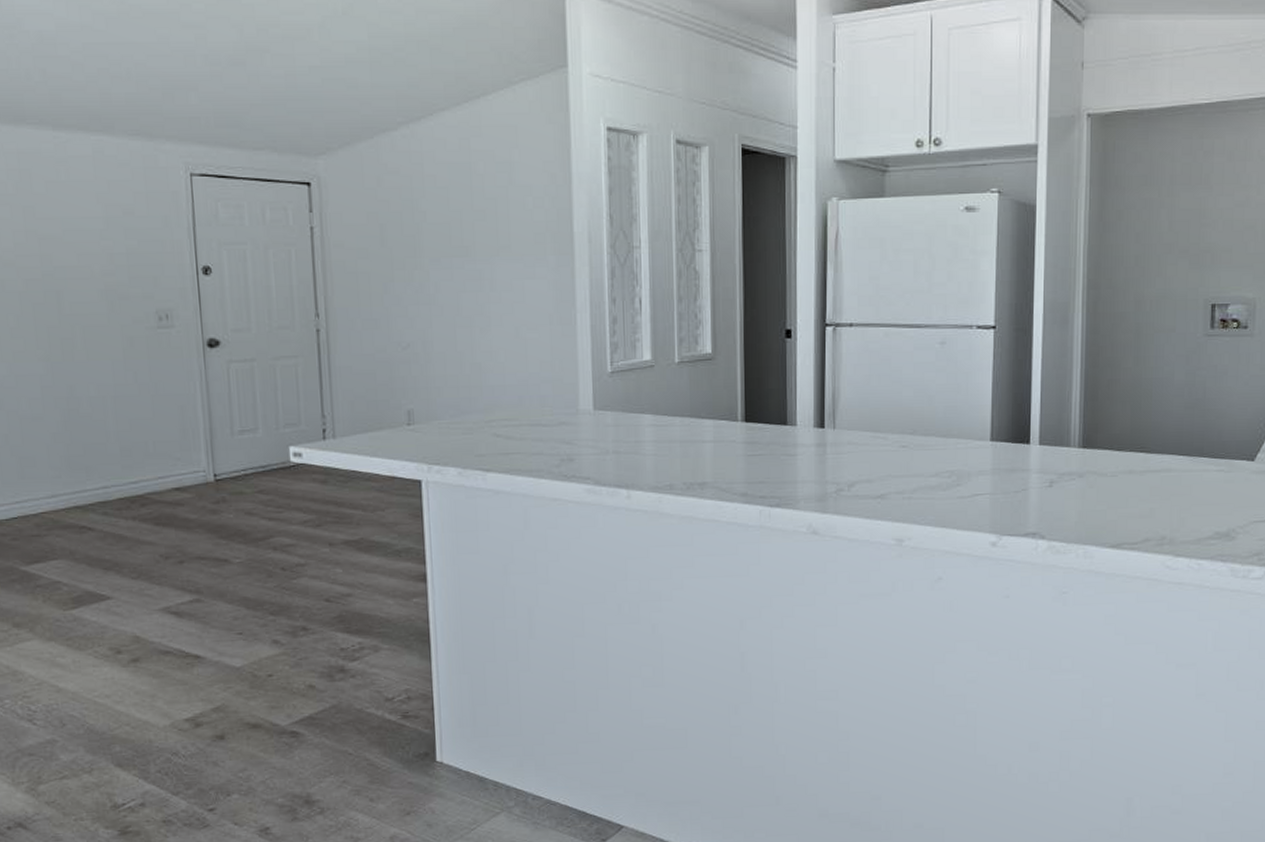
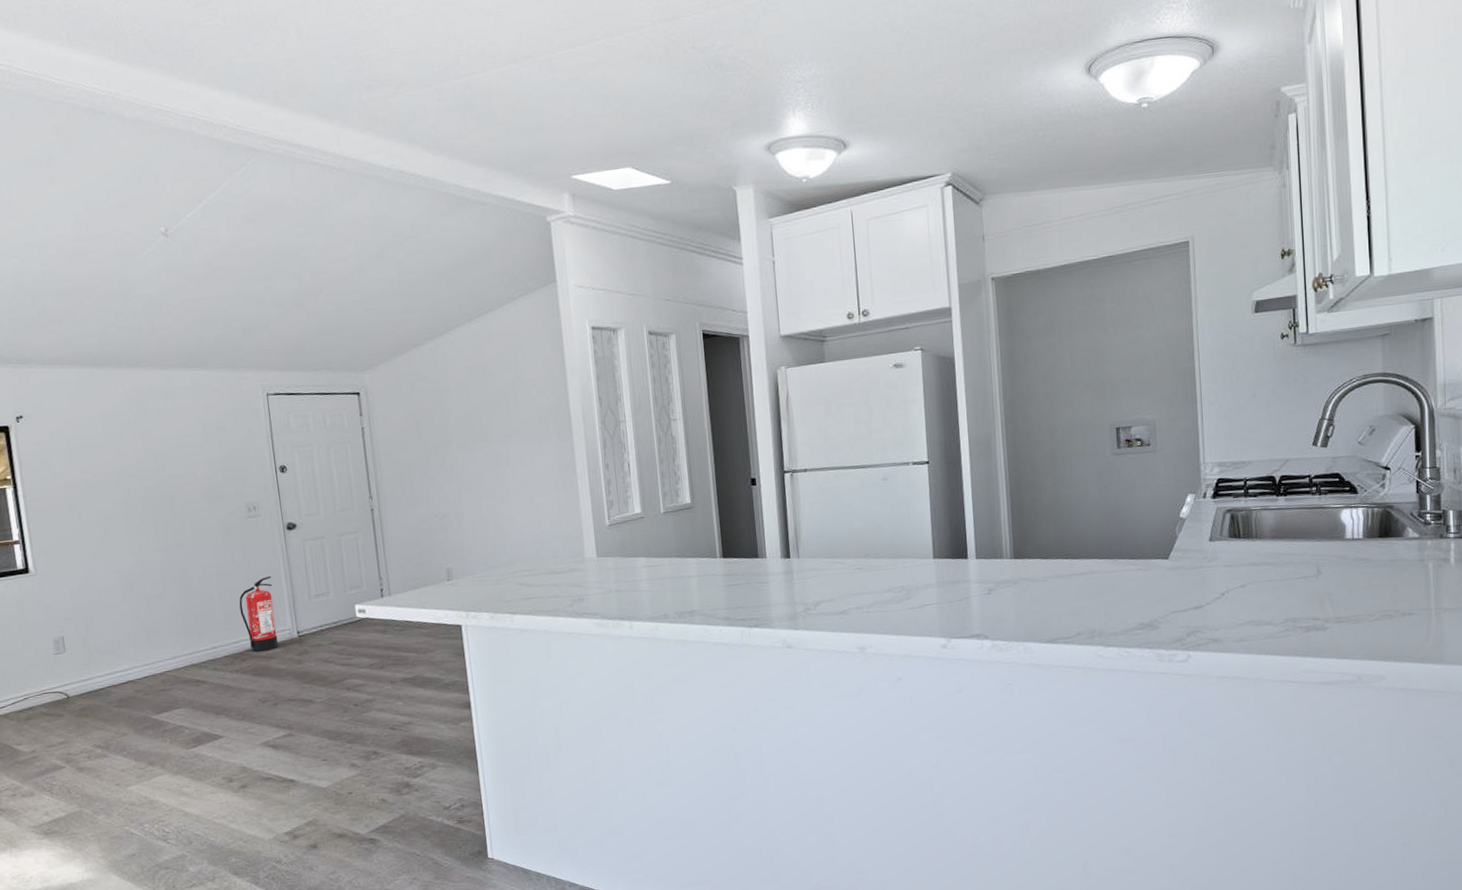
fire extinguisher: none [141,404,189,495] -> present [239,576,279,652]

